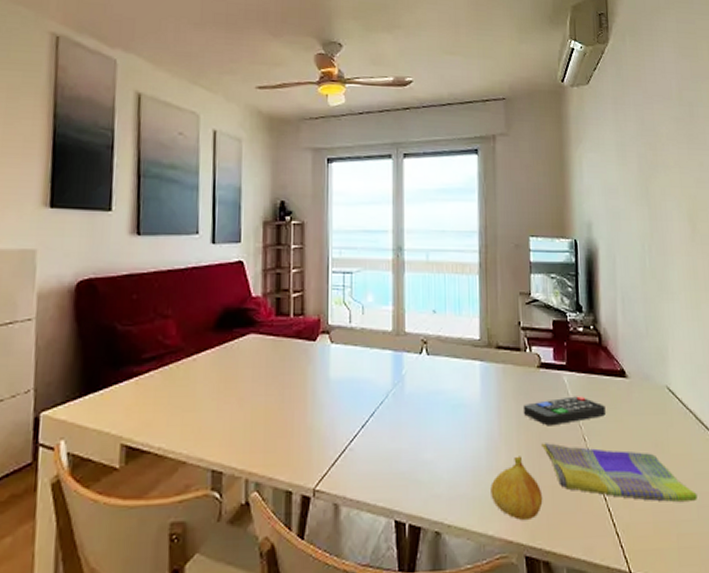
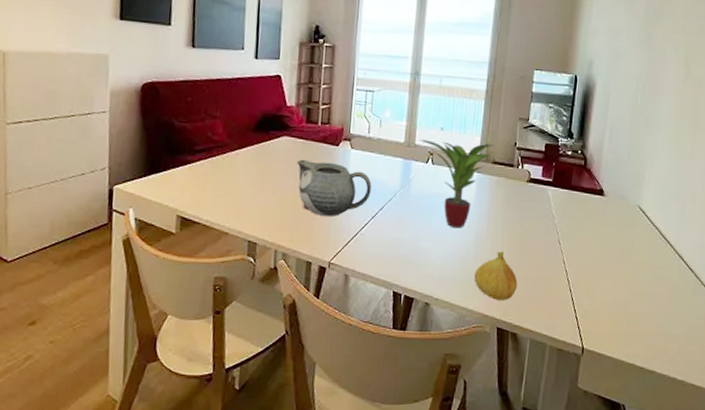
teapot: none [267,360,359,431] -> present [297,159,372,217]
potted plant: none [410,325,496,432] -> present [420,140,495,229]
remote control: present [523,396,606,426] -> none [509,207,582,230]
dish towel: present [542,443,697,502] -> none [522,243,650,299]

